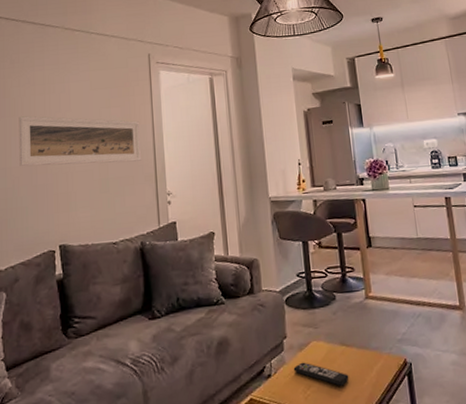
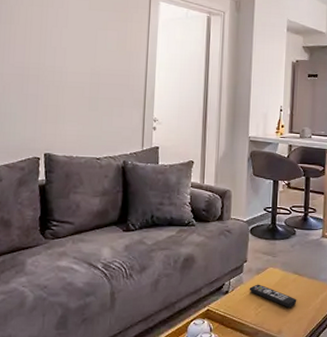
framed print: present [18,116,141,167] -> none [11,25,134,86]

